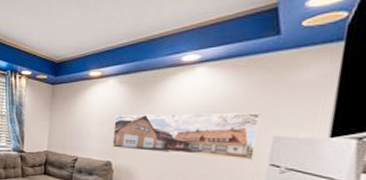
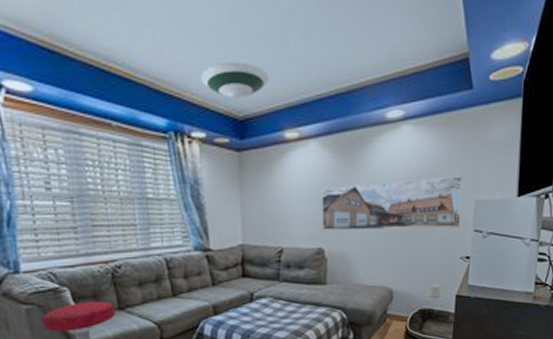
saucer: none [33,23,83,48] -> present [200,63,270,99]

